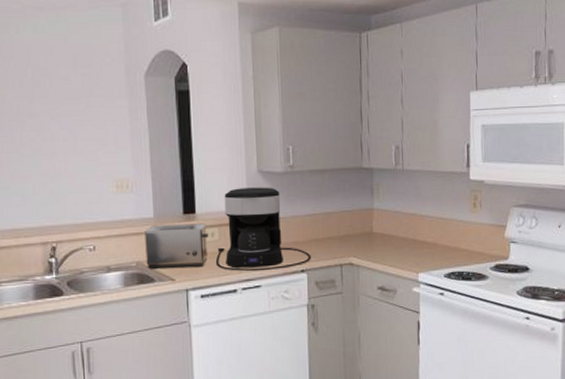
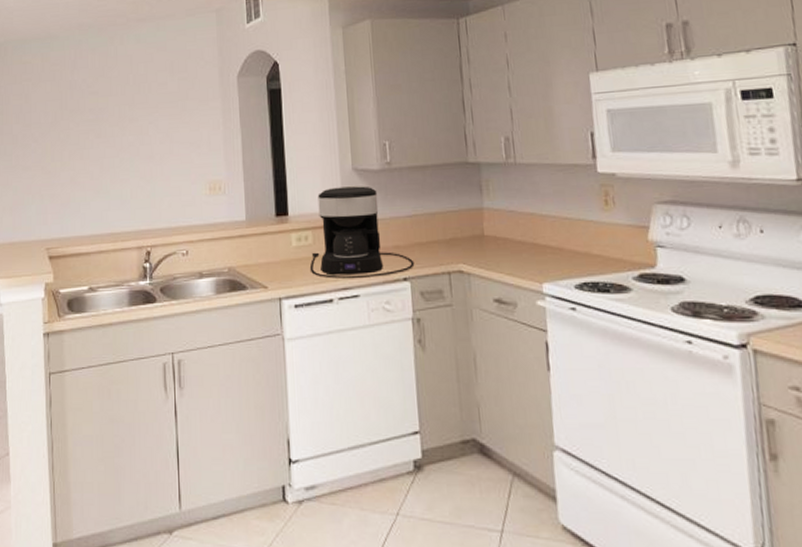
toaster: present [145,223,209,269] -> none [237,226,302,275]

